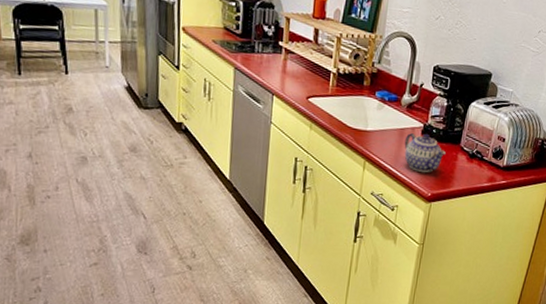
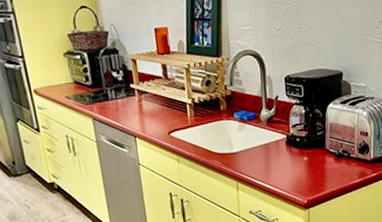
teapot: present [404,132,446,173] -> none [271,143,313,182]

